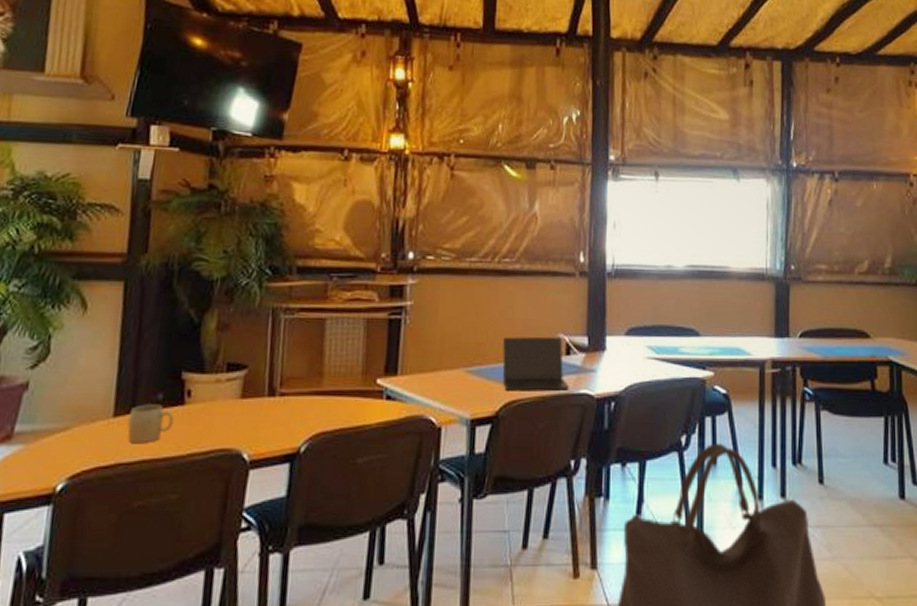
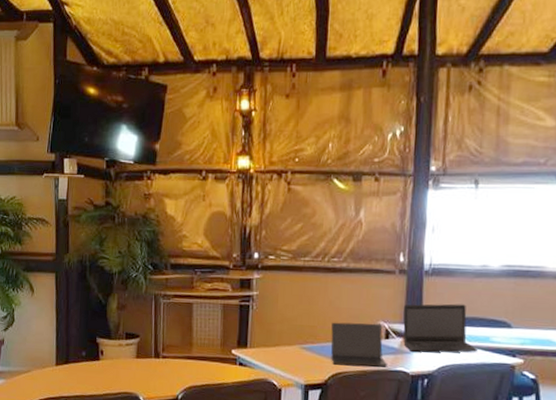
mug: present [127,404,175,444] -> none [65,358,94,385]
laptop: none [585,310,666,369] -> present [403,303,477,353]

